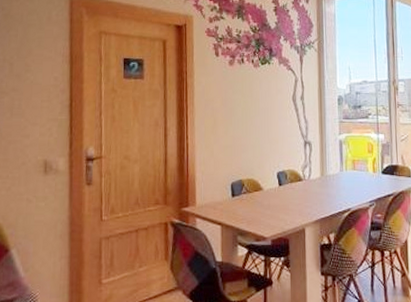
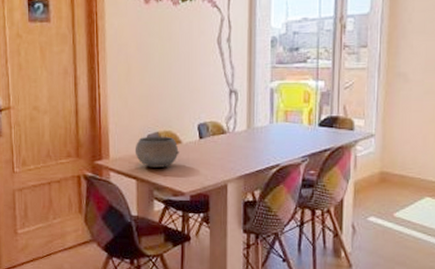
bowl: none [220,183,262,213] -> present [134,136,180,168]

